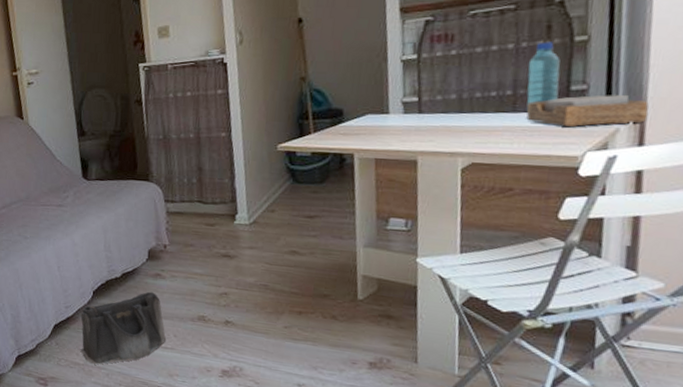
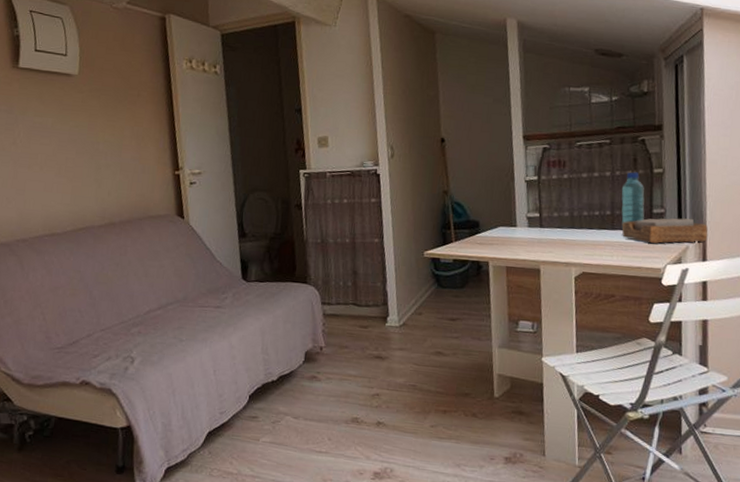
saddlebag: present [80,291,166,365] -> none [234,394,321,474]

